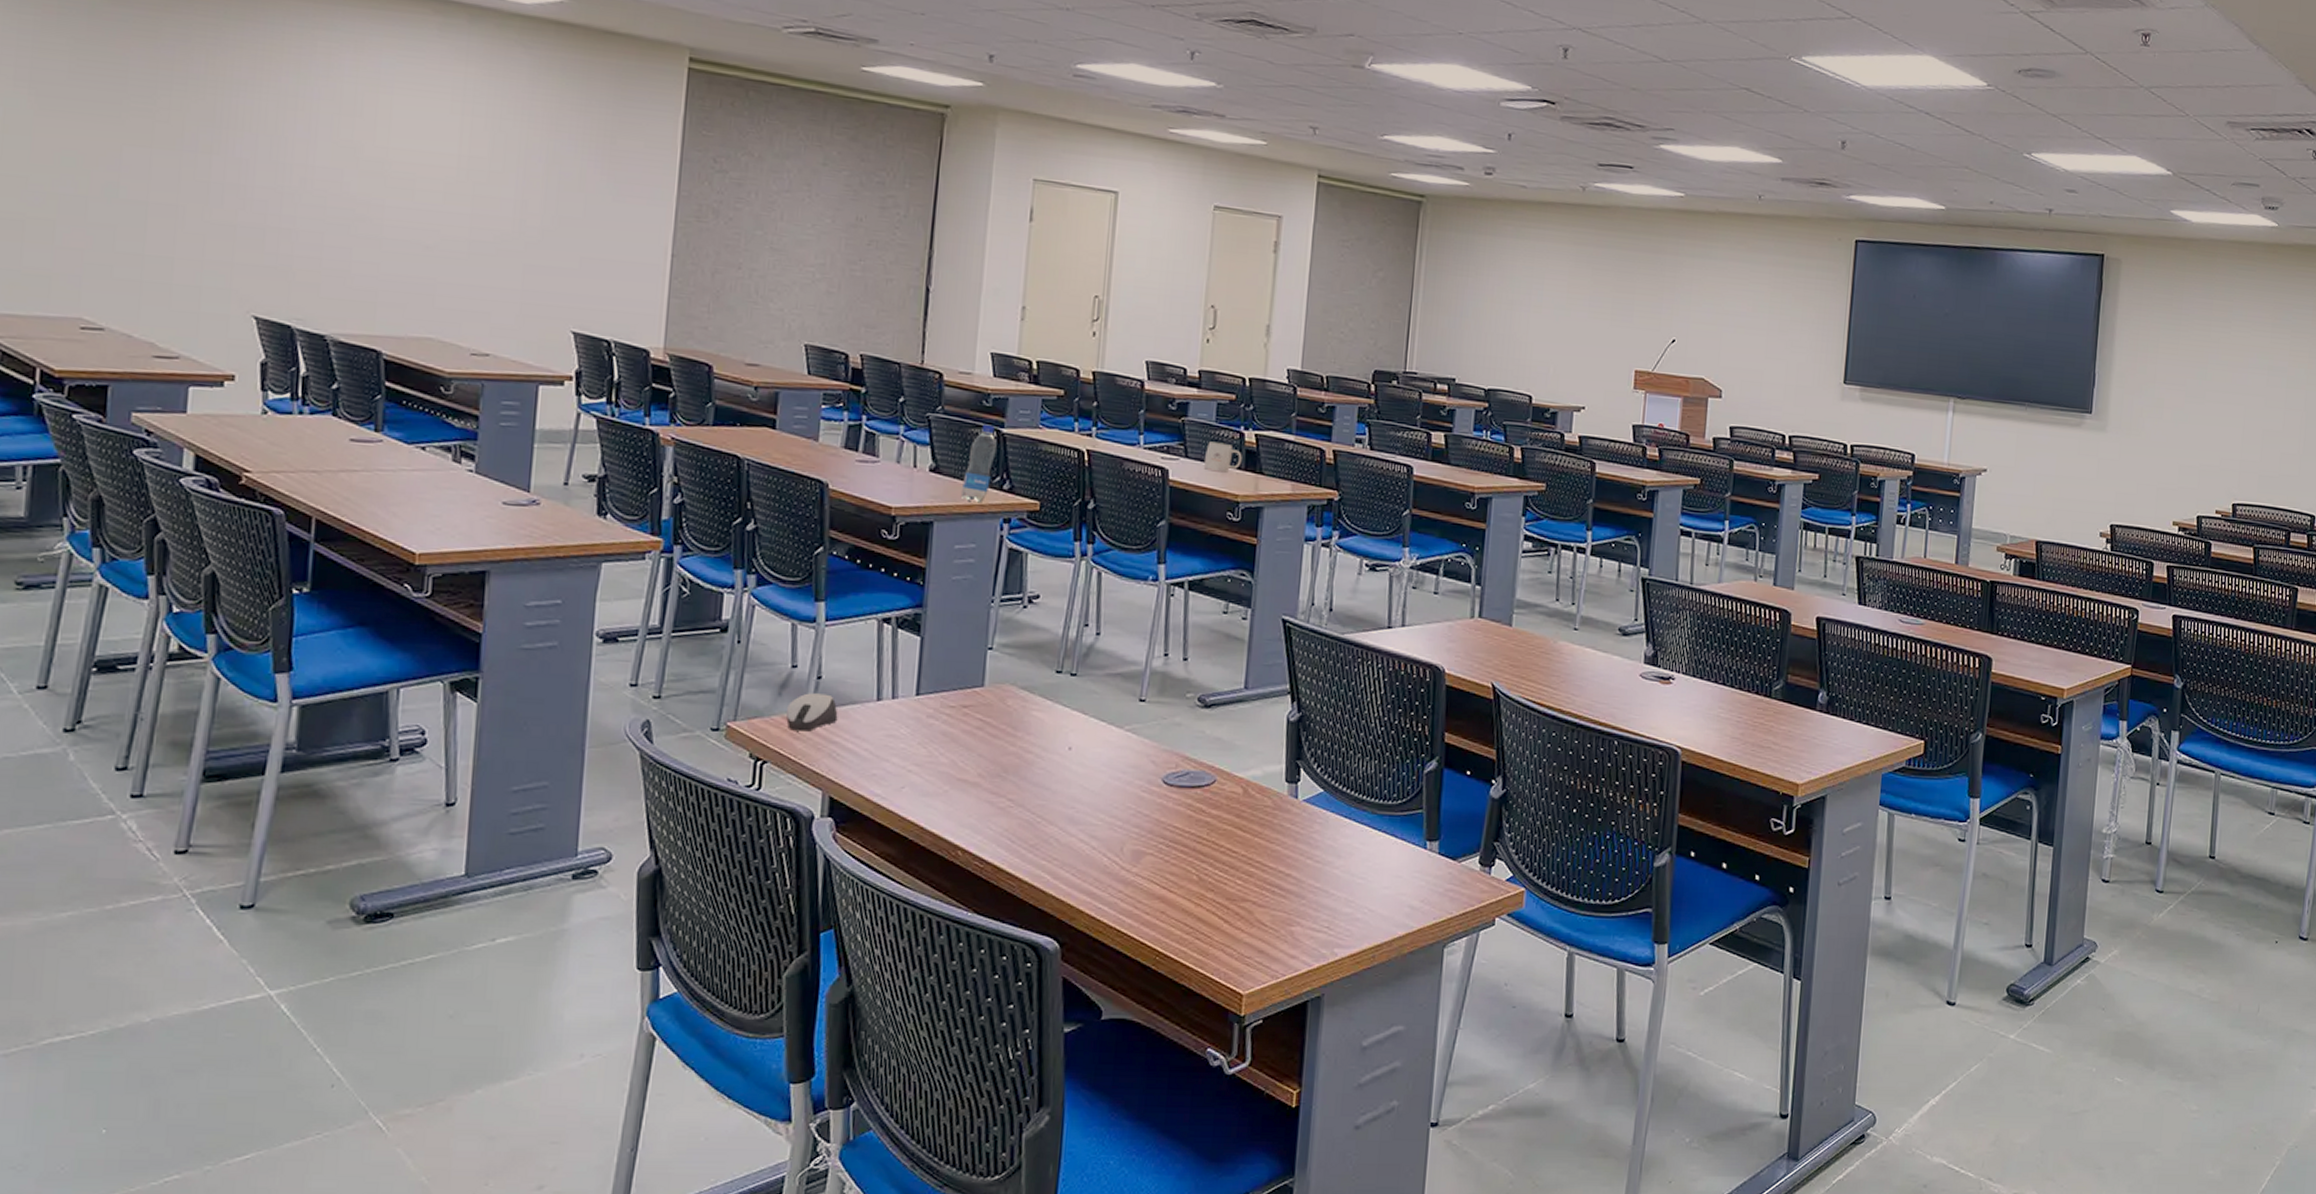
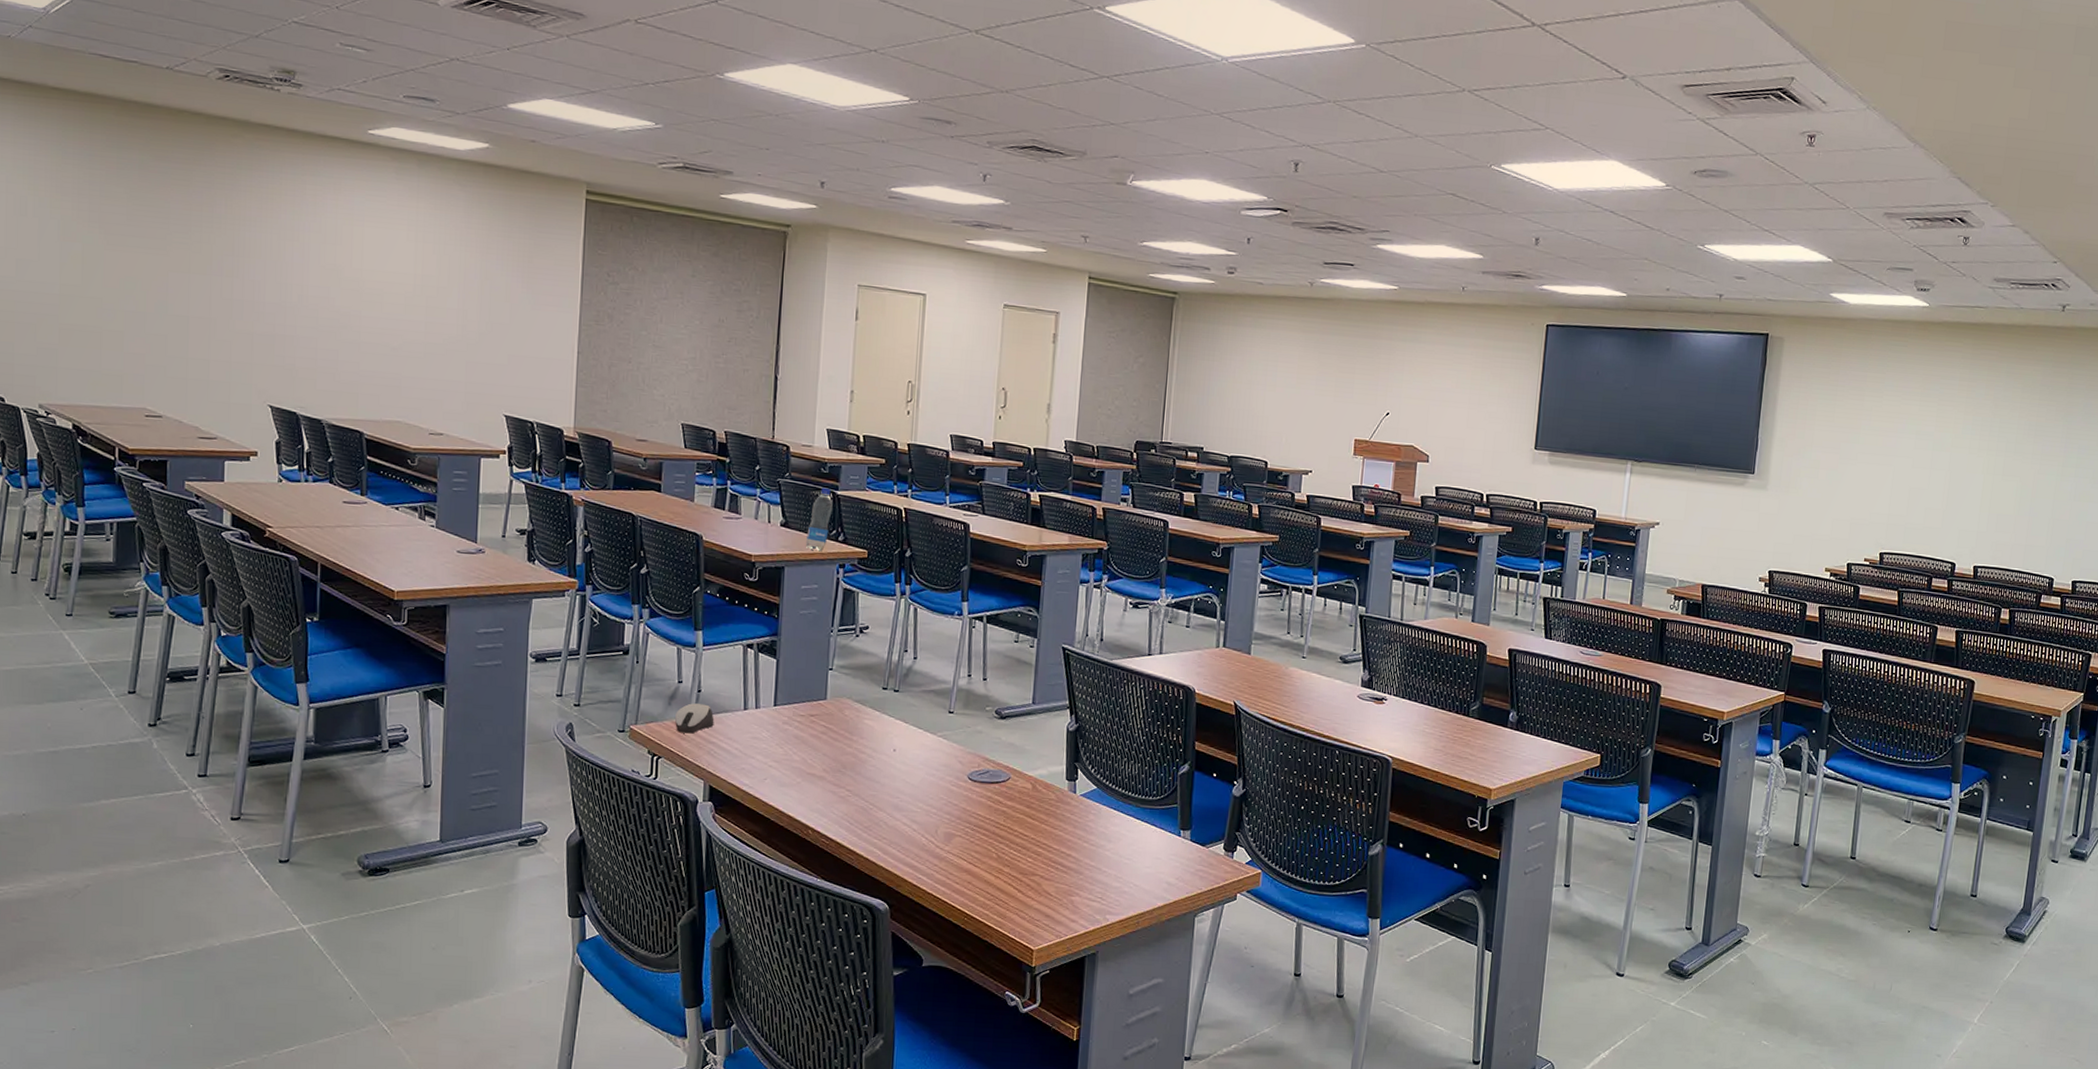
mug: present [1204,441,1242,474] -> none [998,501,1029,528]

